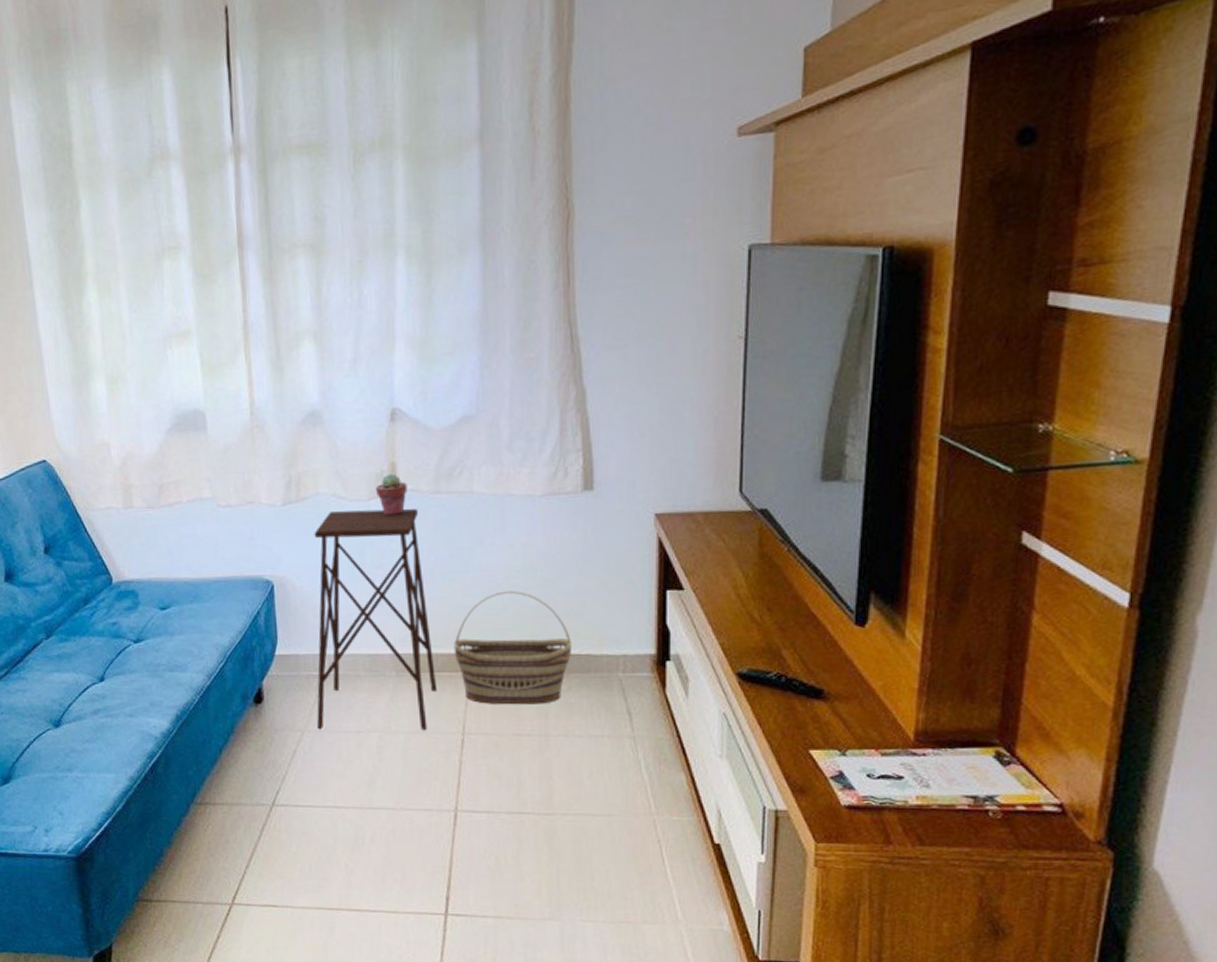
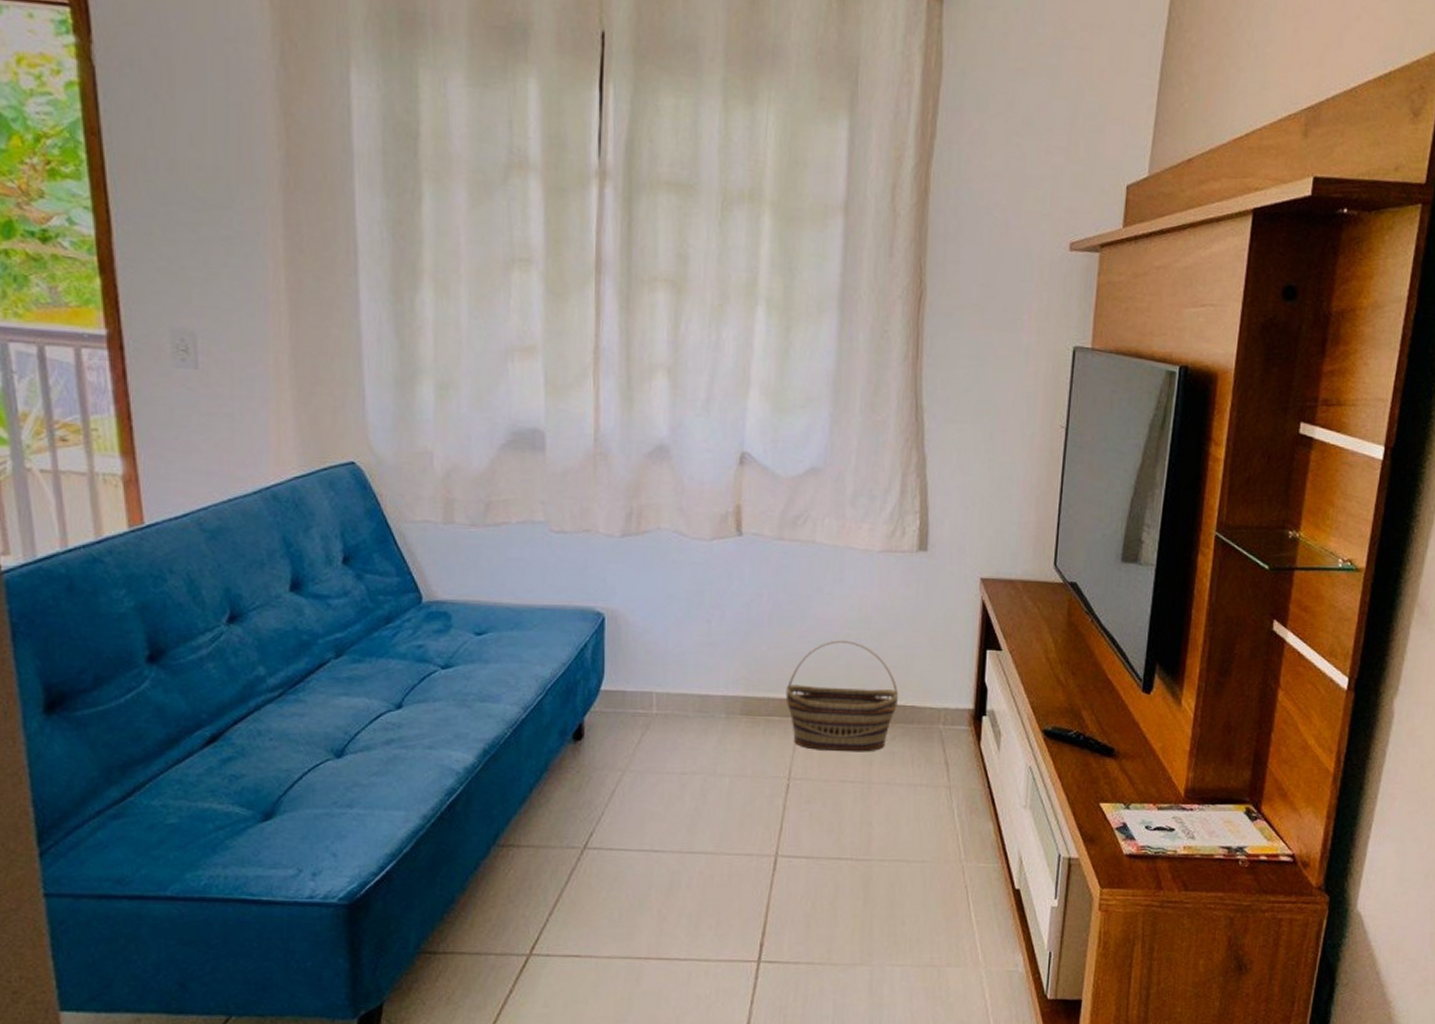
side table: present [314,509,438,731] -> none [640,548,767,774]
potted succulent: present [376,473,408,517] -> none [720,515,751,558]

